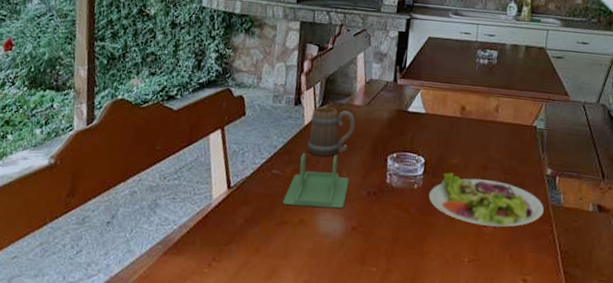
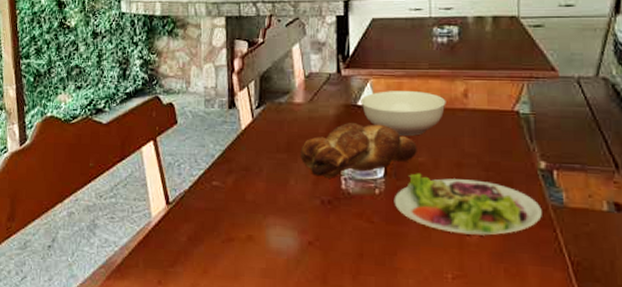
napkin holder: present [283,153,350,209] -> none [227,161,299,222]
beer mug: present [308,106,356,157] -> none [247,107,299,163]
bread loaf: none [354,126,453,173] -> present [300,123,417,178]
bowl: none [410,101,481,141] -> present [361,91,446,136]

